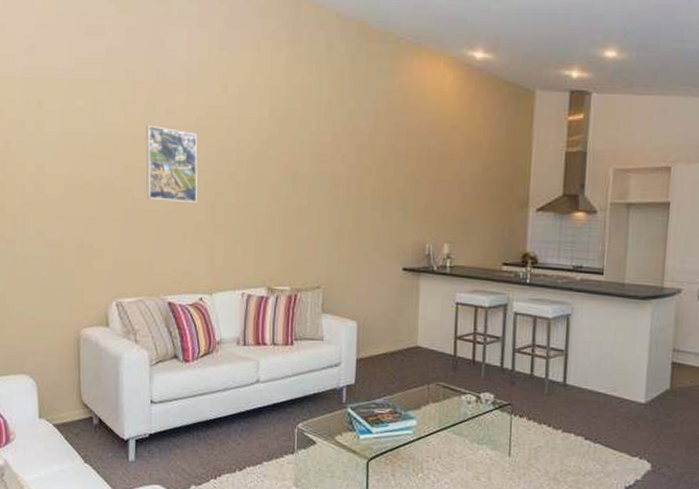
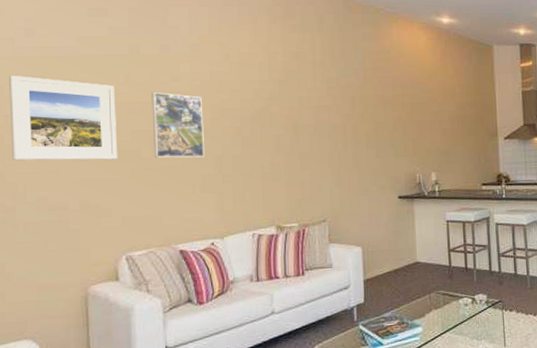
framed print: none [10,97,111,197] -> present [9,75,118,161]

